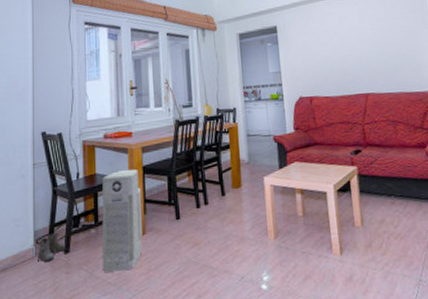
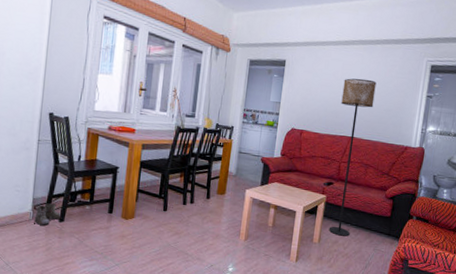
air purifier: present [102,169,143,272] -> none [92,160,136,245]
floor lamp: none [344,27,397,213] -> present [329,78,377,236]

